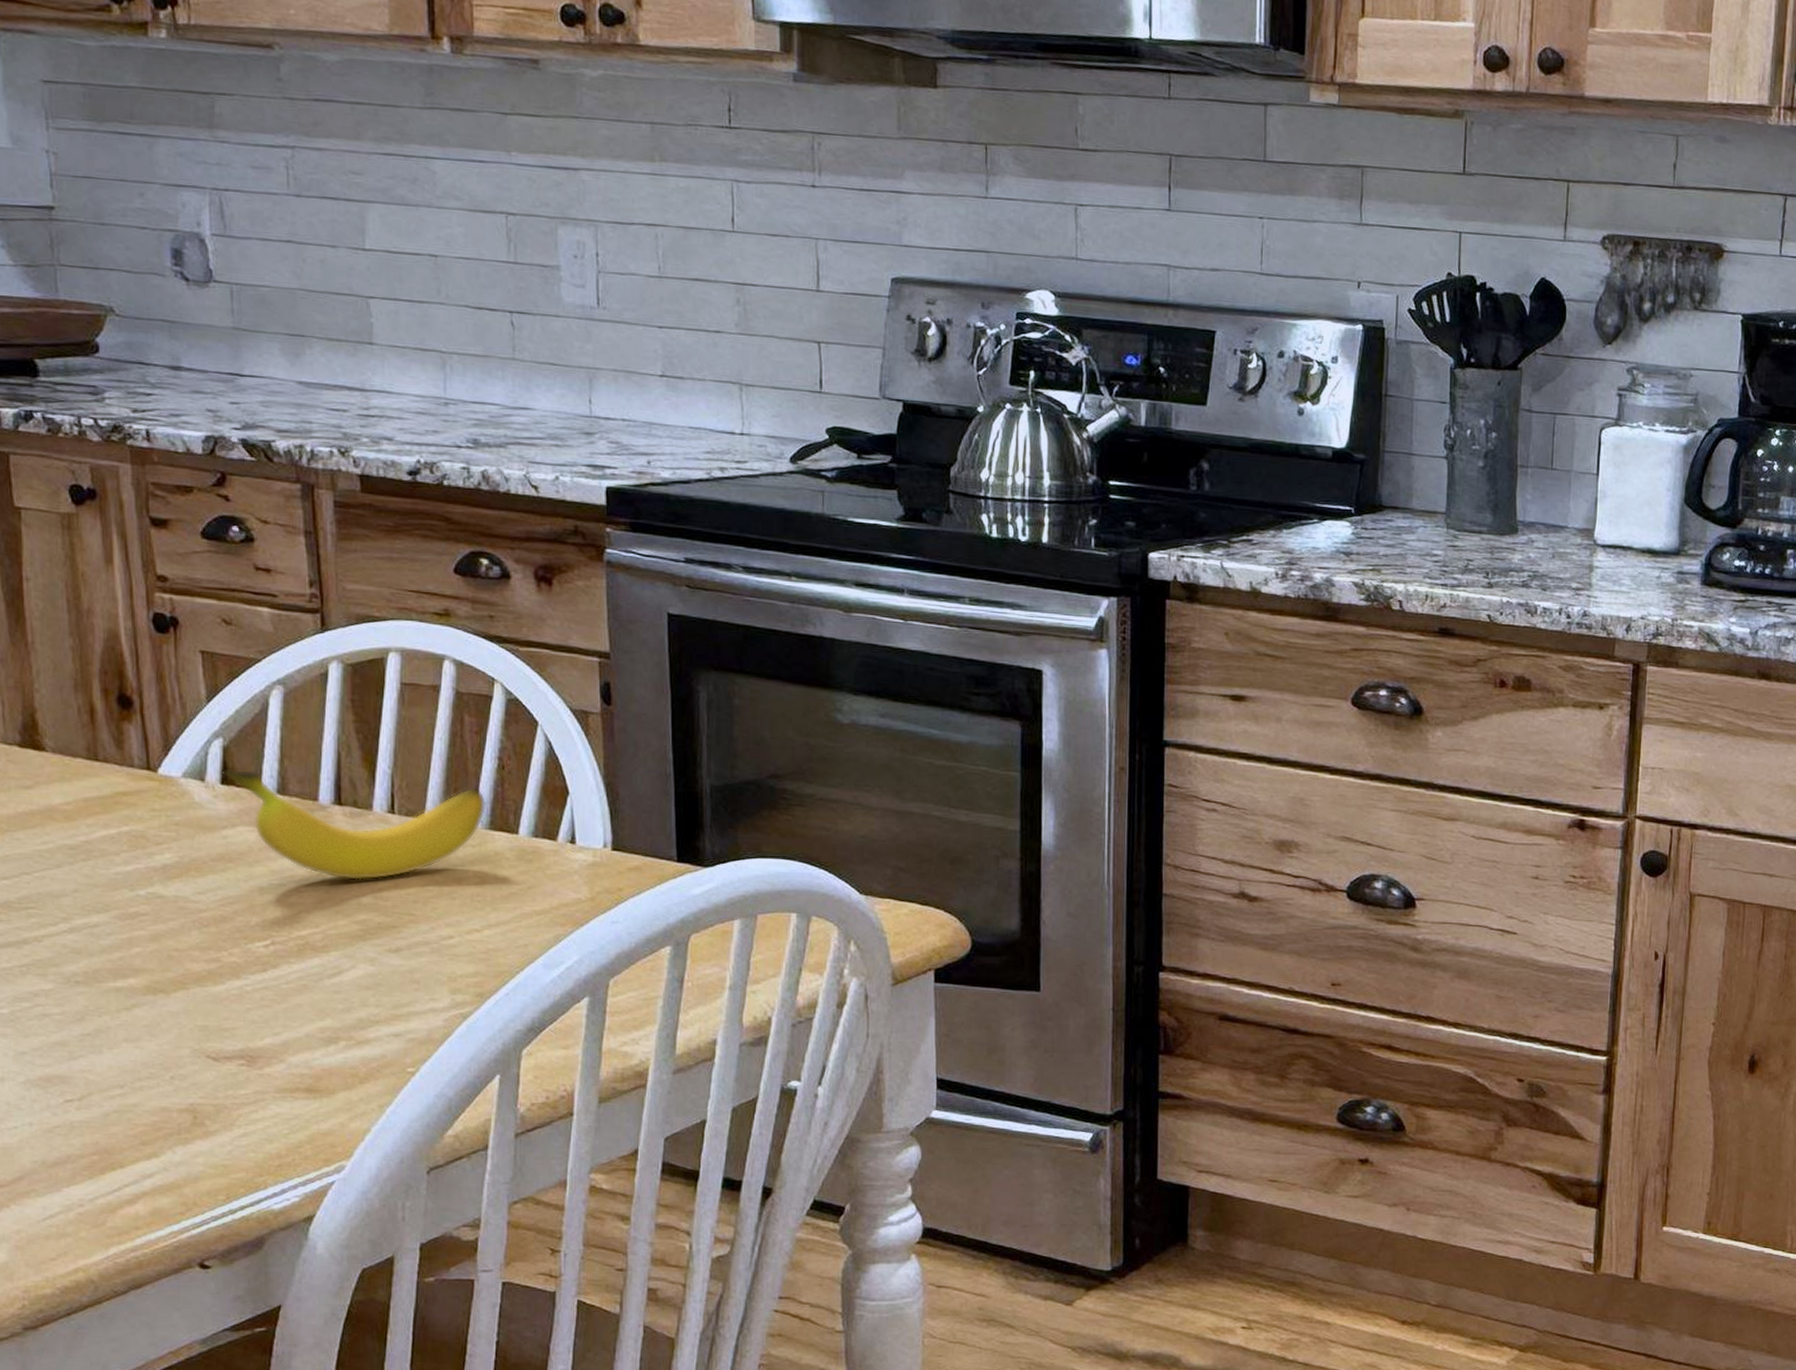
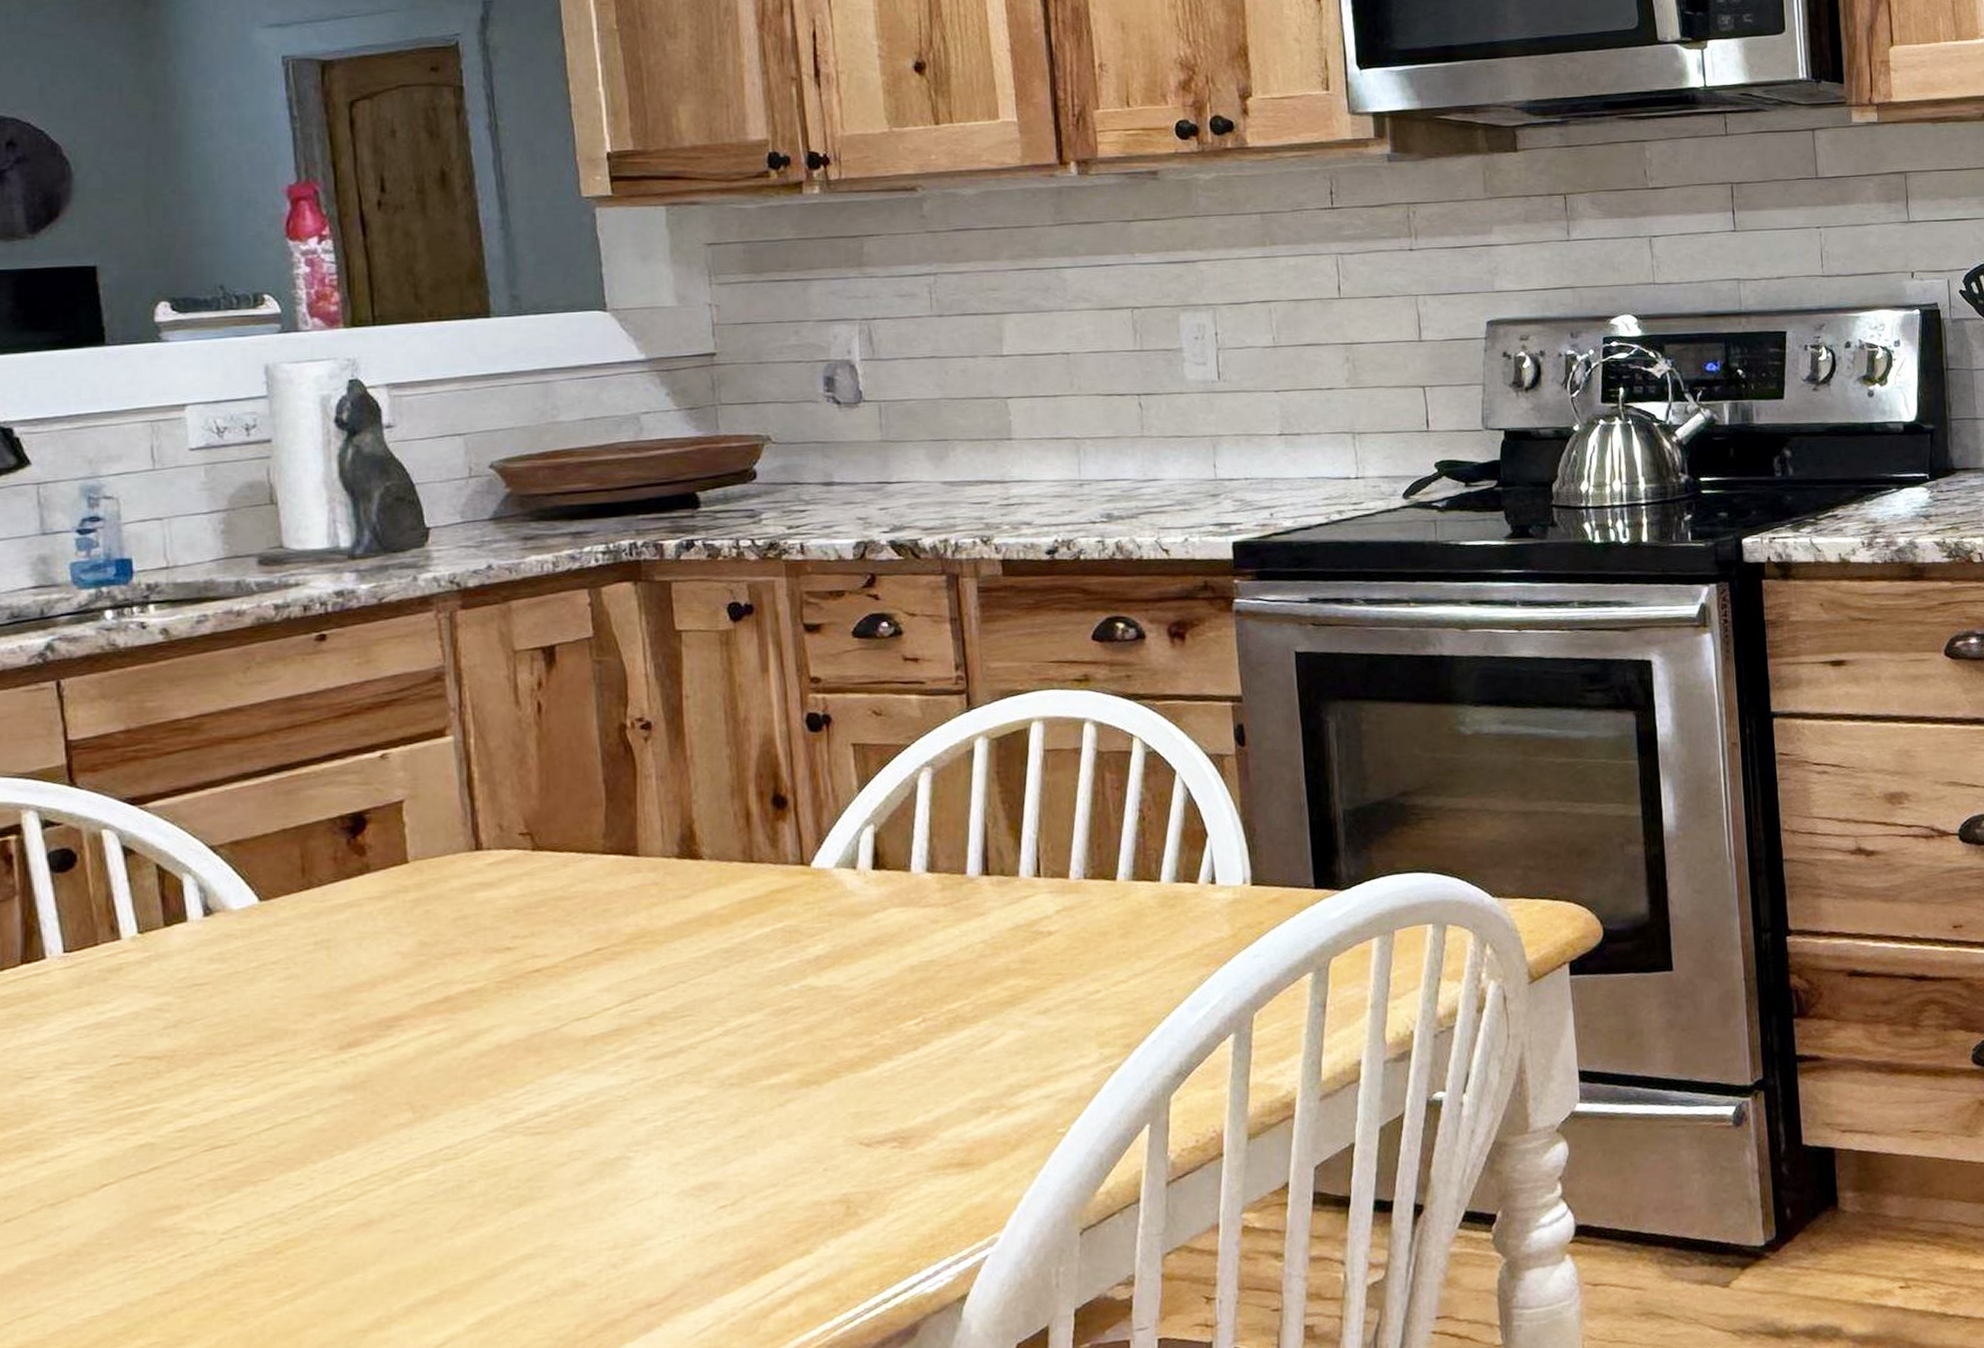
banana: present [223,768,487,880] -> none [874,840,1129,948]

